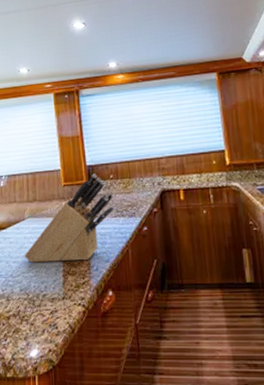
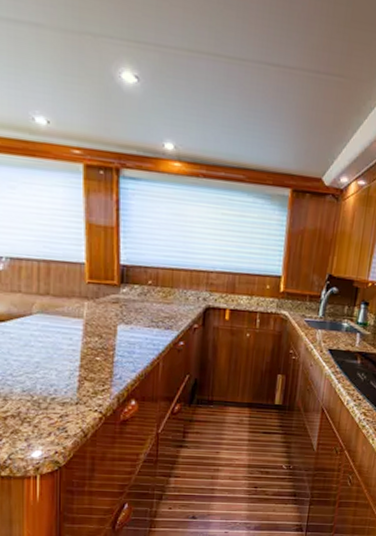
knife block: present [24,173,114,263] -> none [29,275,151,368]

